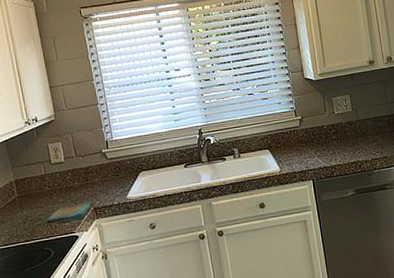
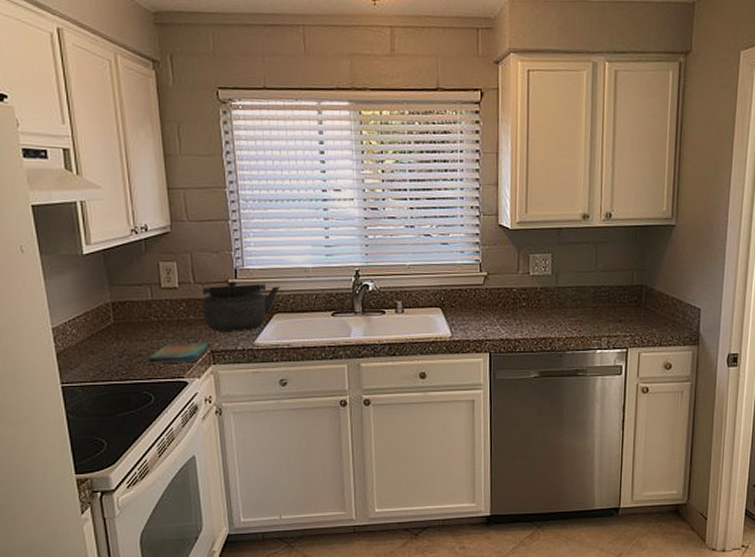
kettle: none [83,149,142,192] -> present [203,281,280,331]

